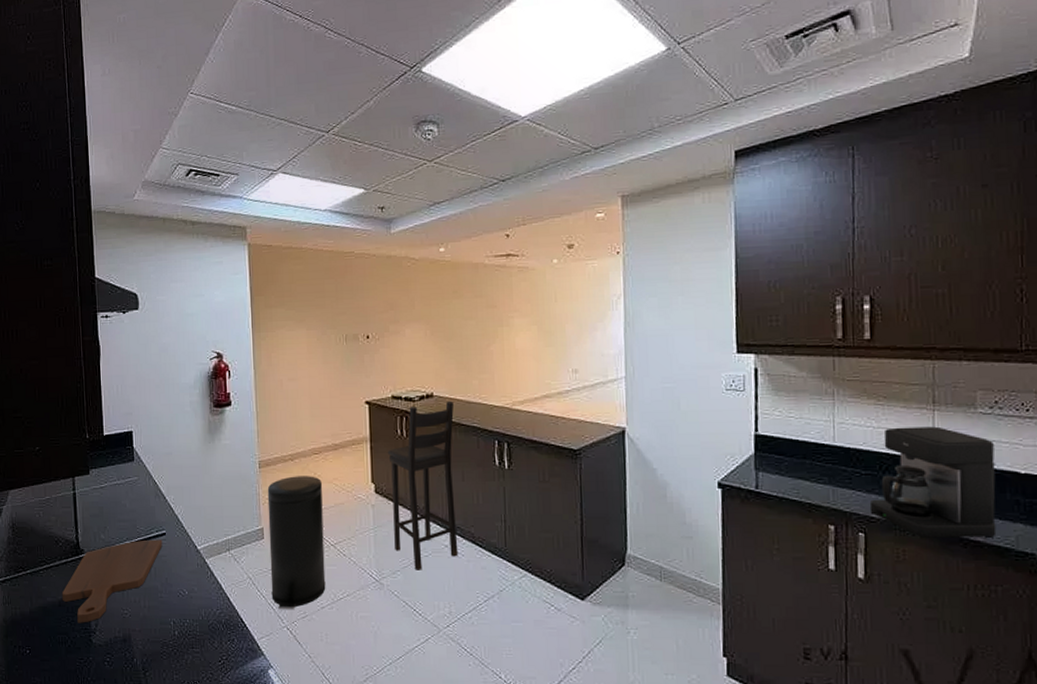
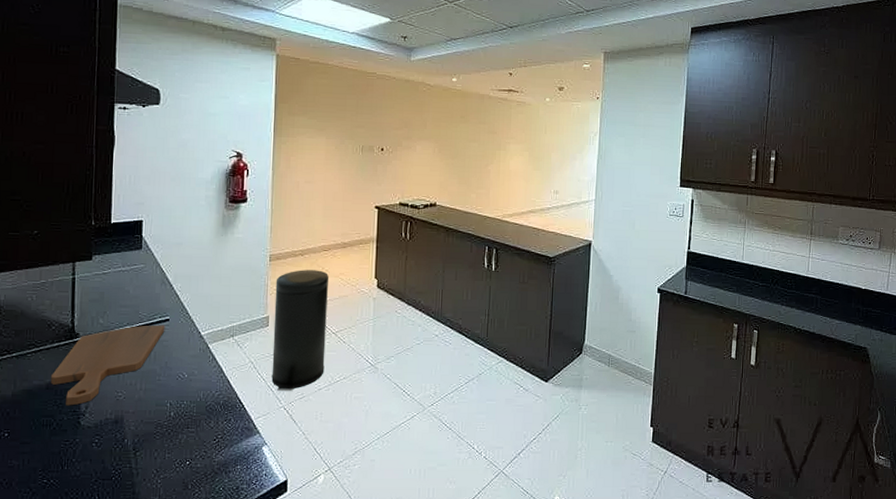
bar stool: present [388,402,459,570] -> none [391,211,454,356]
coffee maker: present [869,426,997,538] -> none [762,251,847,335]

